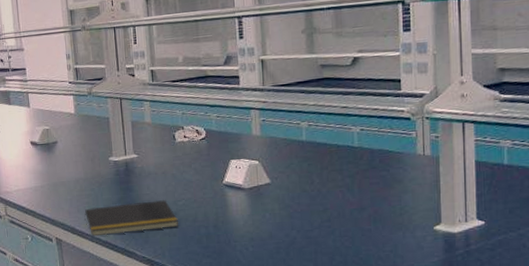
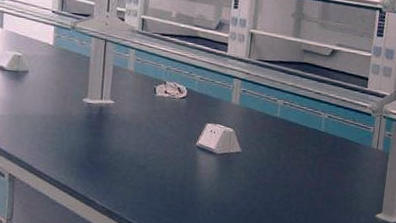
notepad: present [84,199,179,237] -> none [45,147,146,181]

